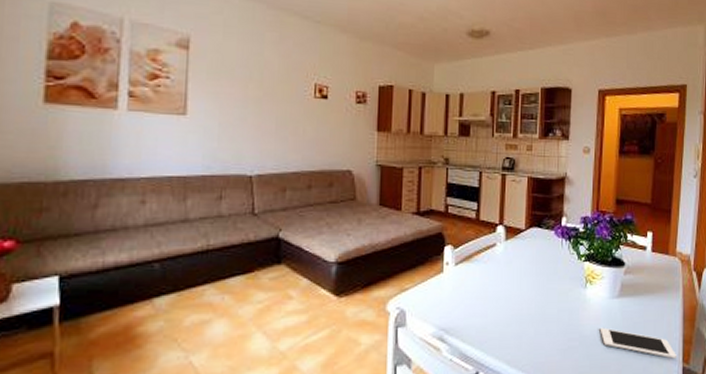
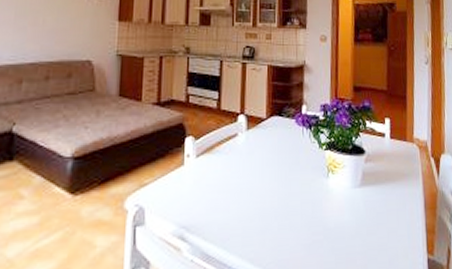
cell phone: present [599,327,676,359] -> none [343,219,421,250]

